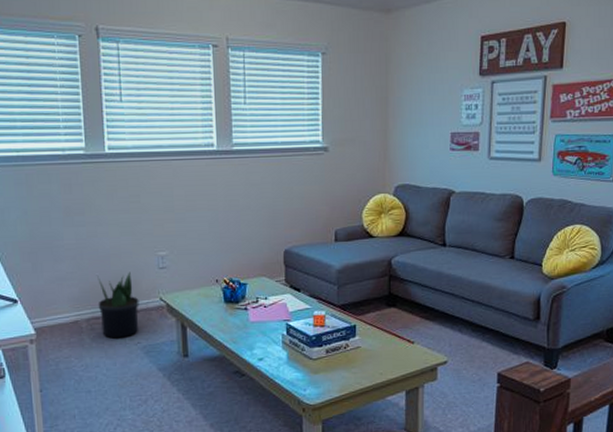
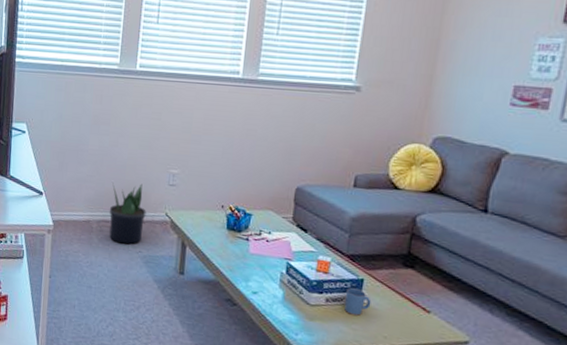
mug: none [342,335,365,360] -> present [344,288,371,316]

